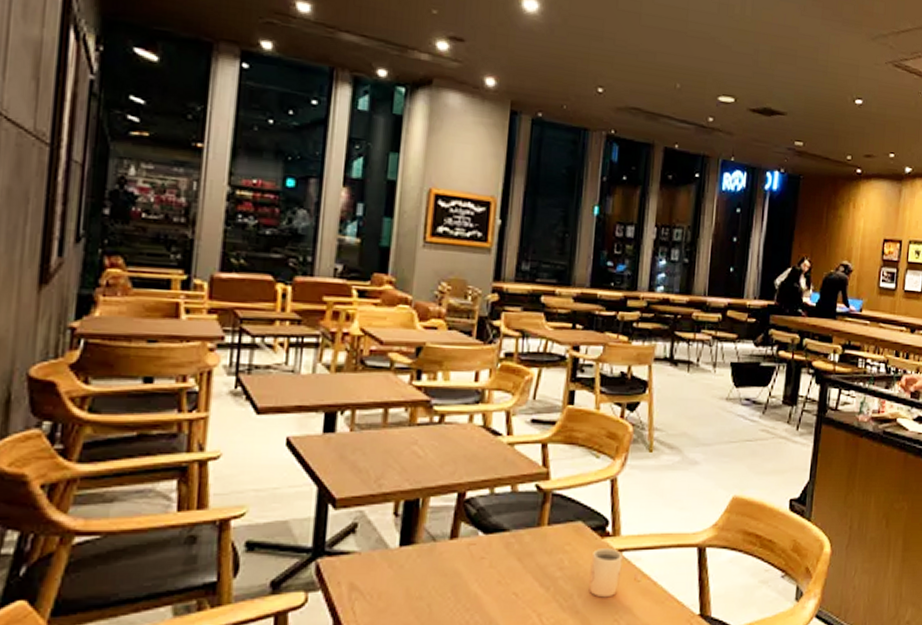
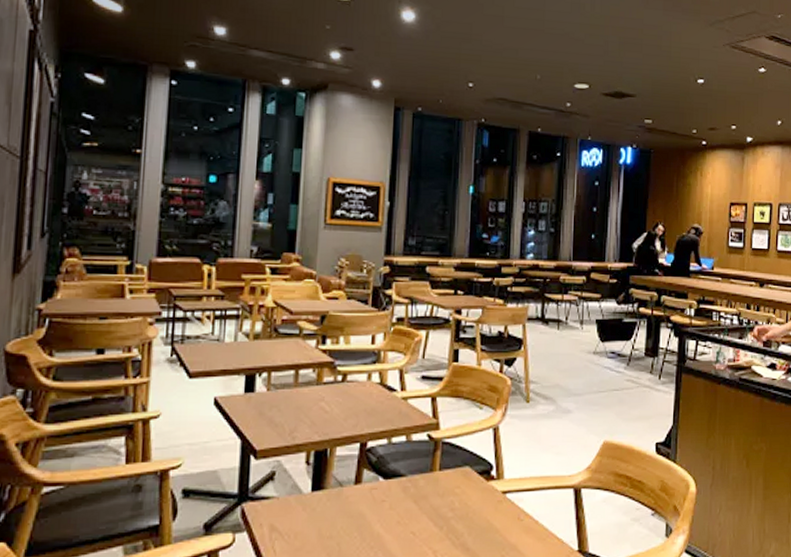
mug: present [589,548,623,598] -> none [477,491,507,536]

